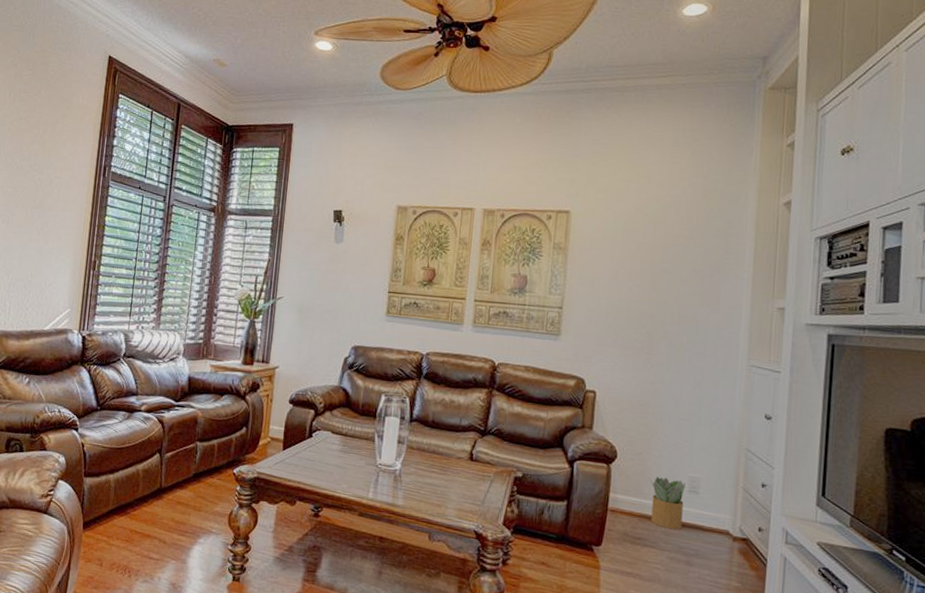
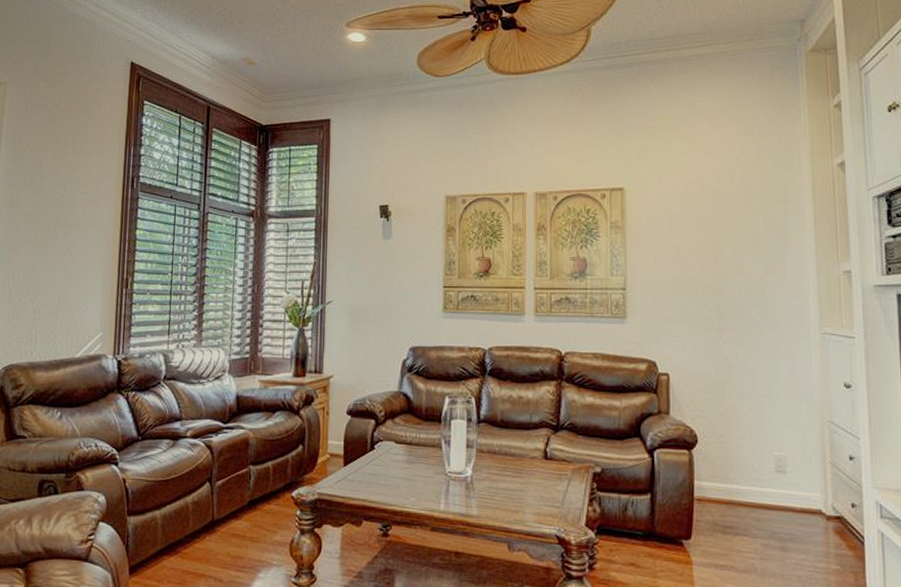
potted plant: present [649,477,686,530] -> none [733,458,773,514]

